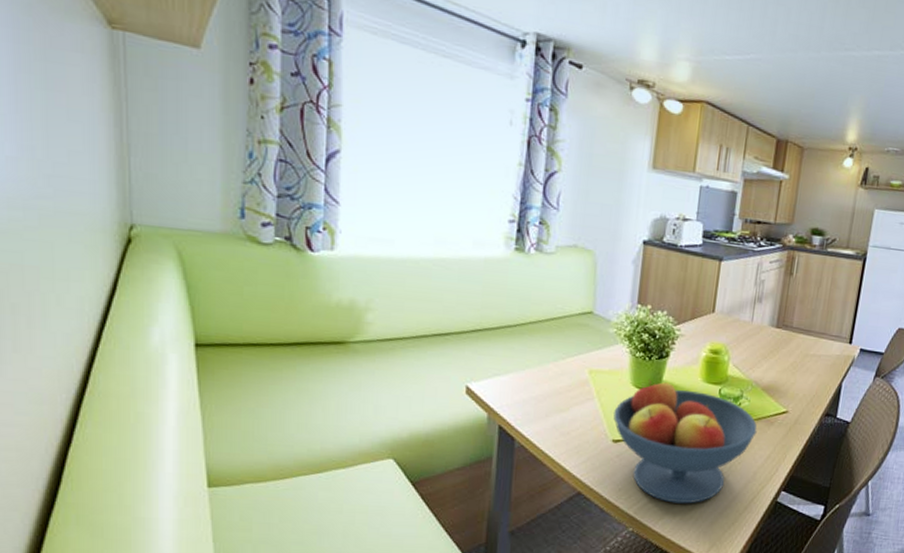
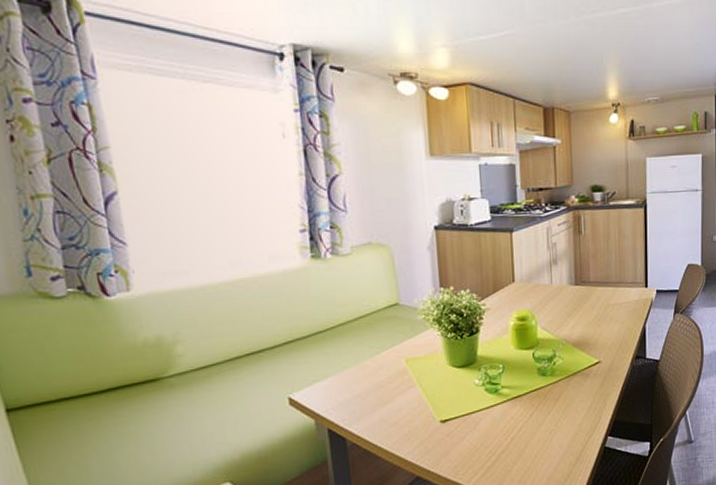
fruit bowl: present [612,378,757,504] -> none [435,356,575,469]

